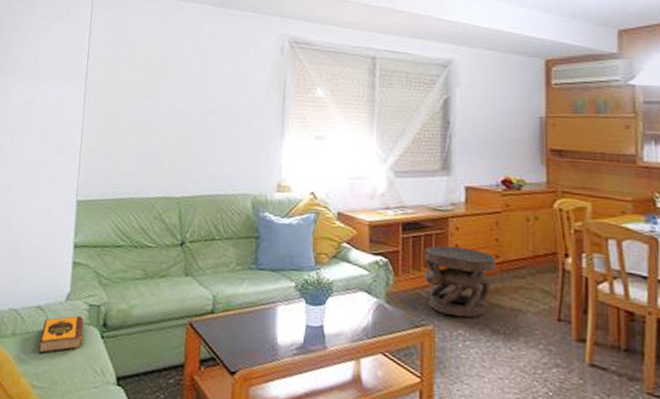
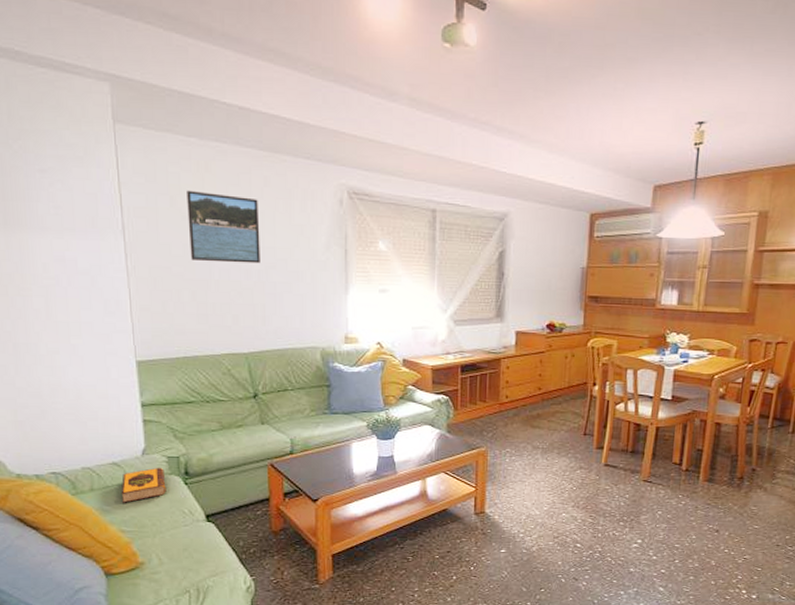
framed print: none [139,42,205,109] -> present [187,190,260,264]
carved stool: present [422,246,496,318] -> none [478,383,539,439]

